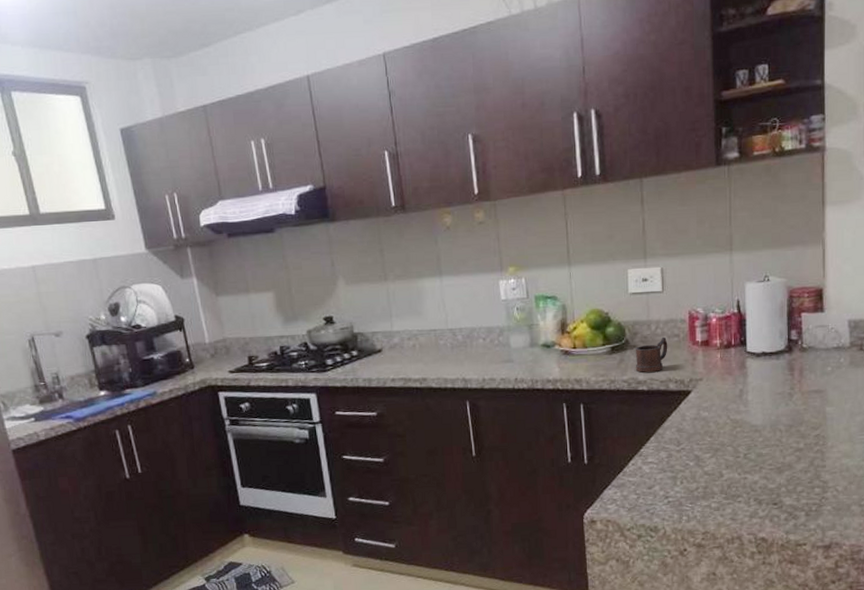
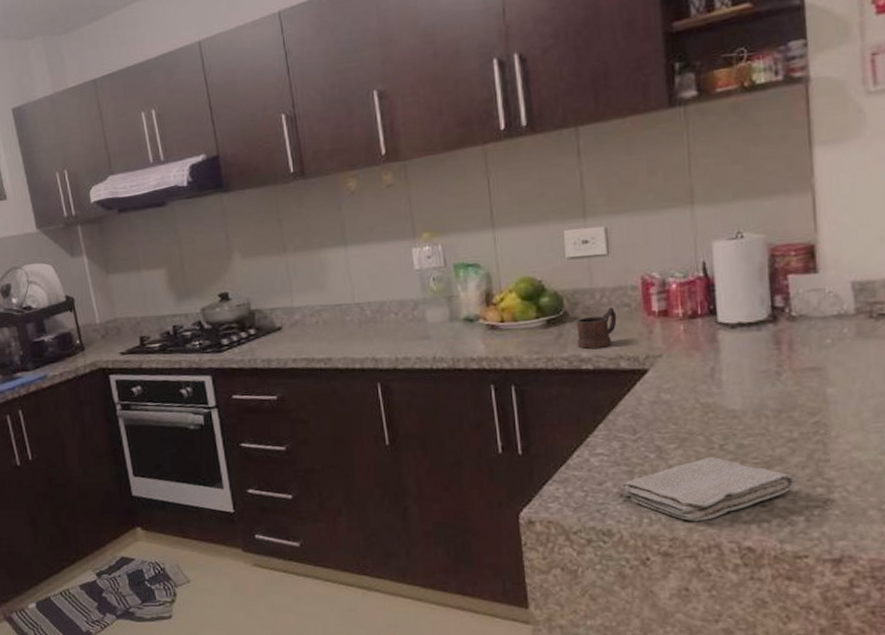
washcloth: none [667,464,799,518] -> present [622,457,795,522]

